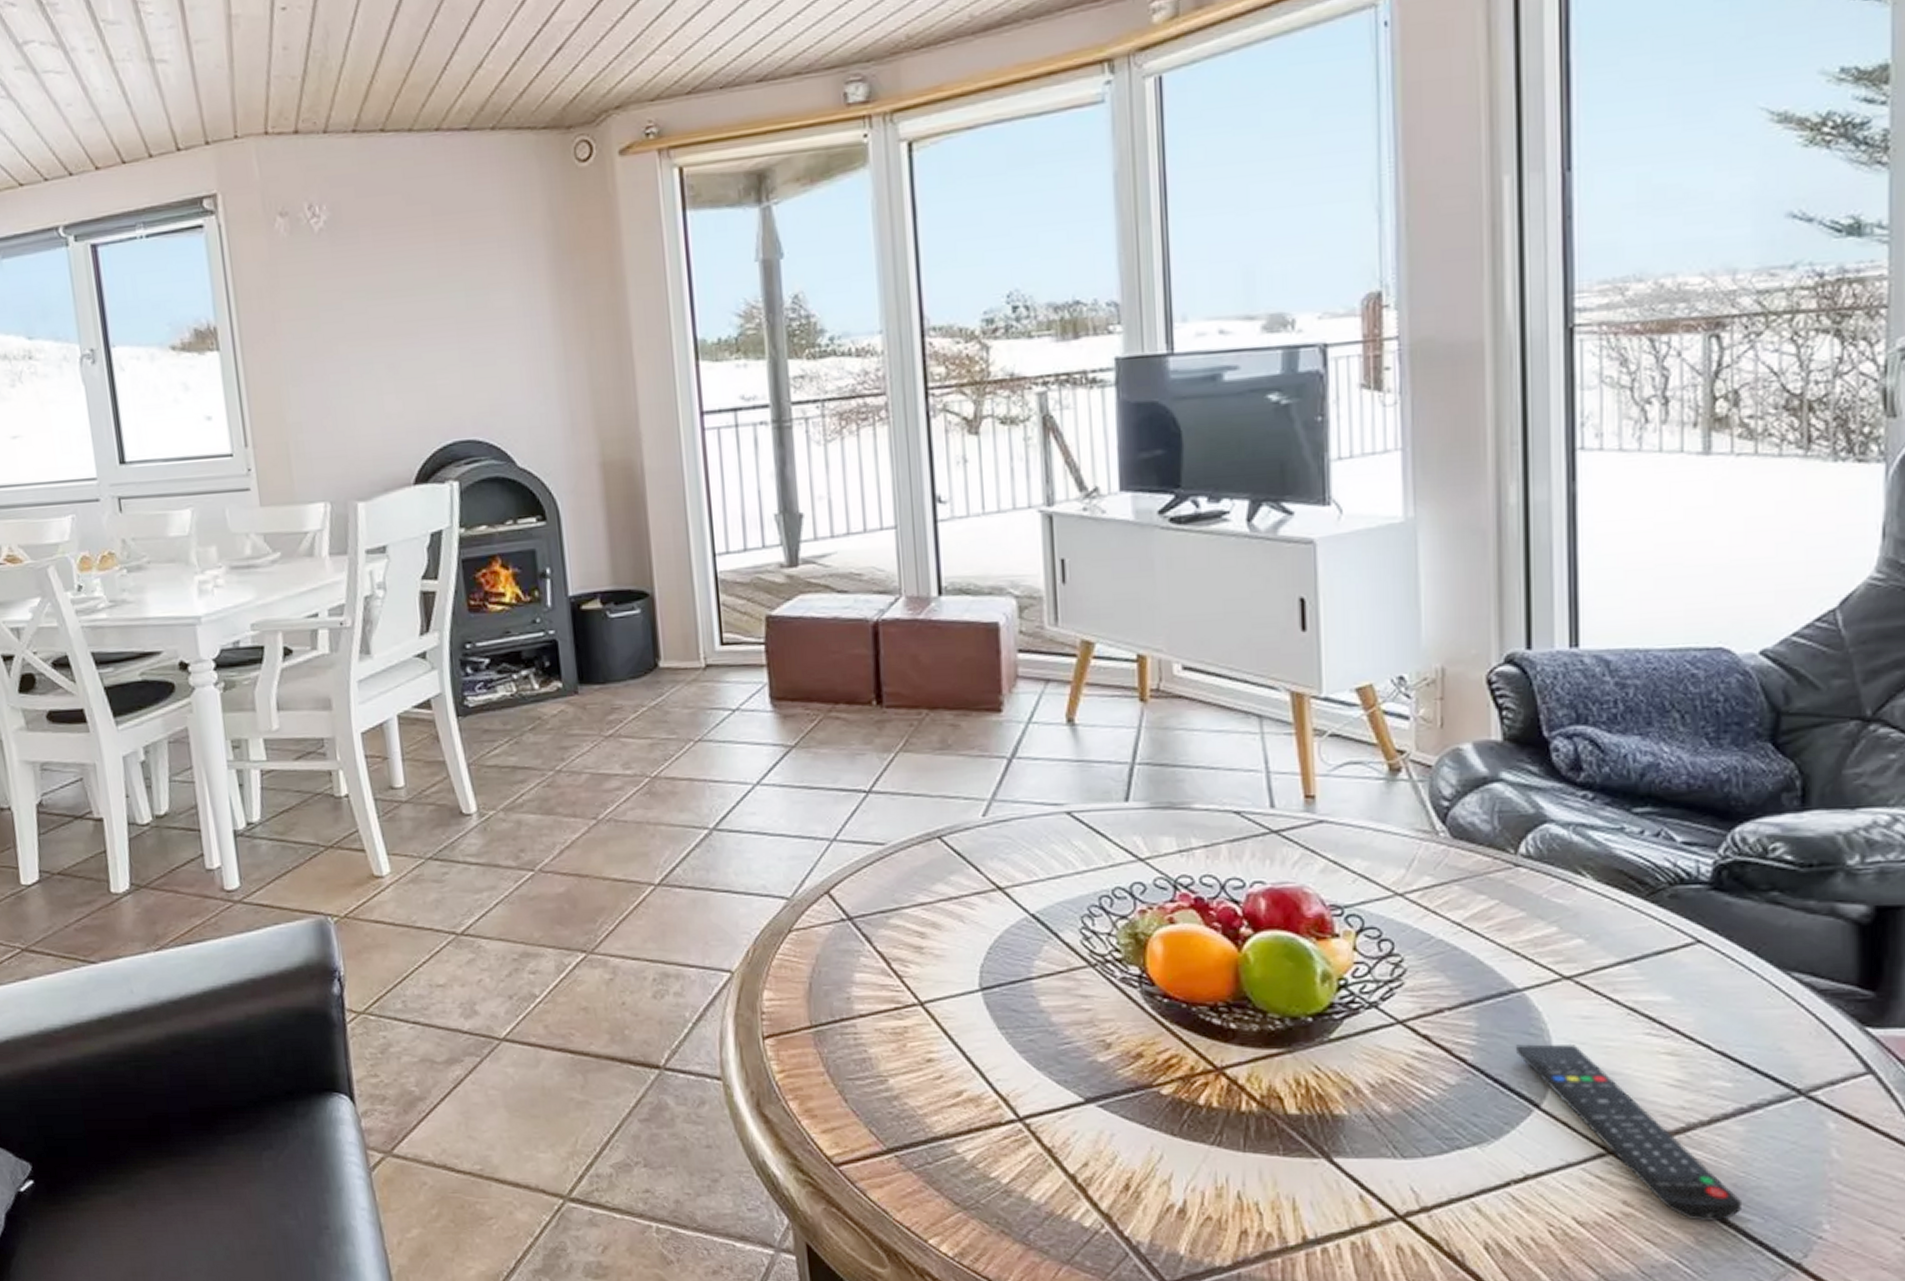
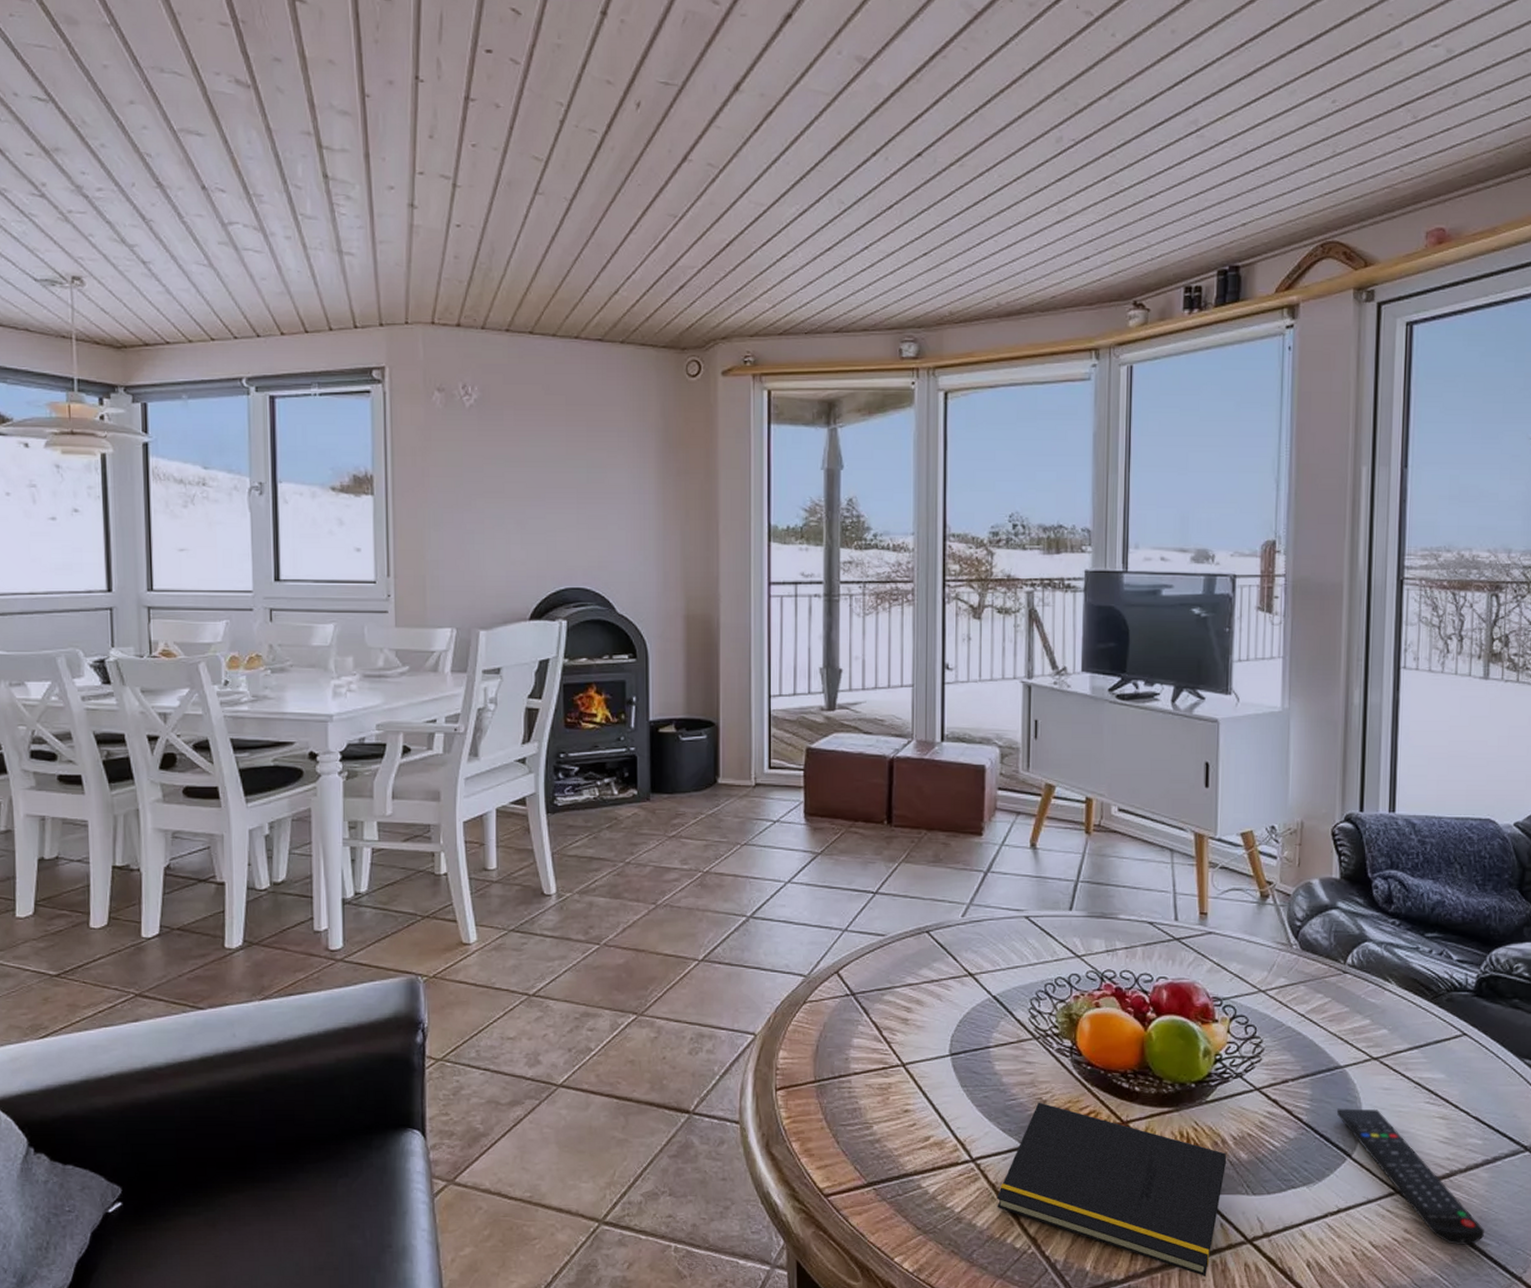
notepad: none [1055,1045,1363,1262] -> present [997,1102,1227,1276]

